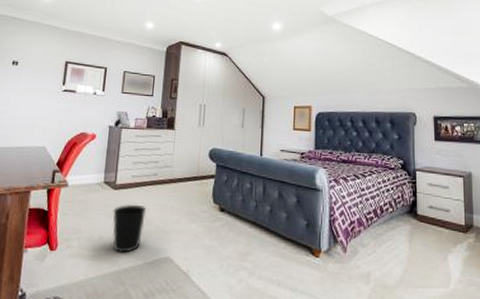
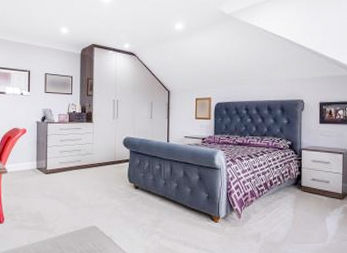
wastebasket: present [112,204,146,254] -> none [46,185,73,224]

